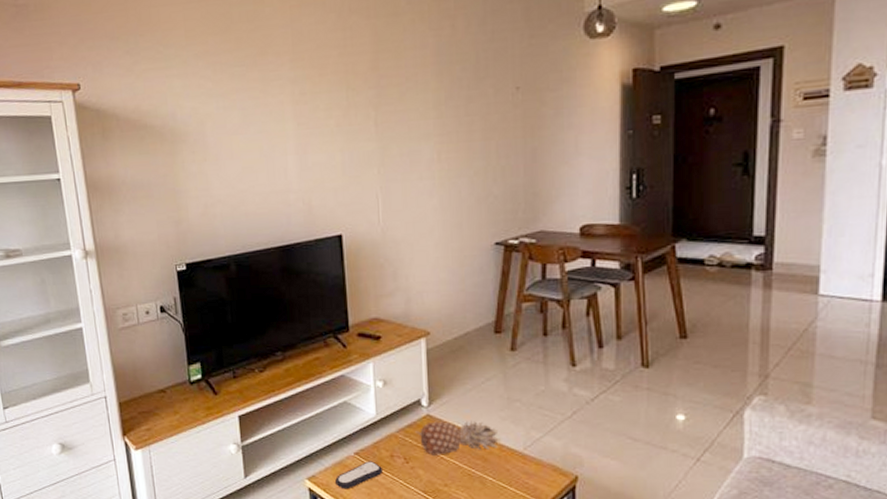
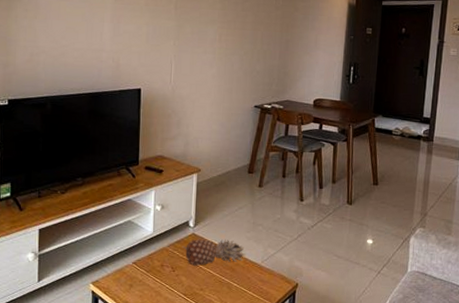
remote control: present [335,461,382,490] -> none [115,269,153,292]

